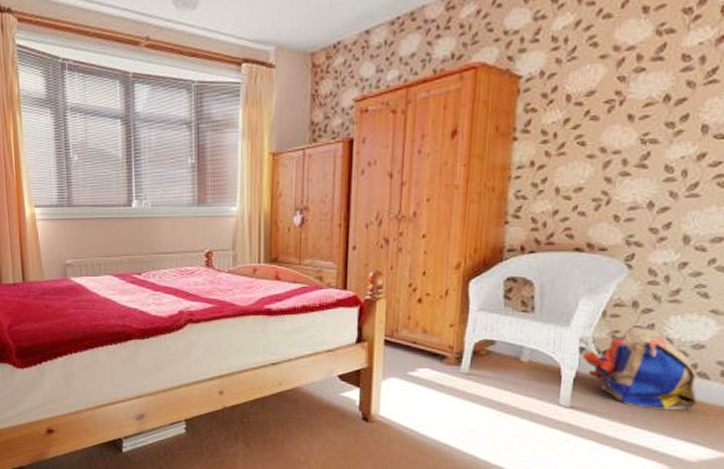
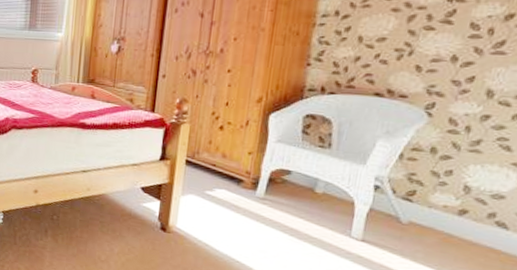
backpack: present [582,326,697,410] -> none [377,170,495,257]

